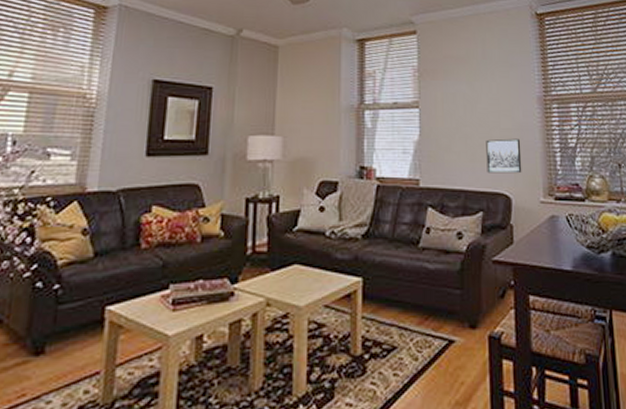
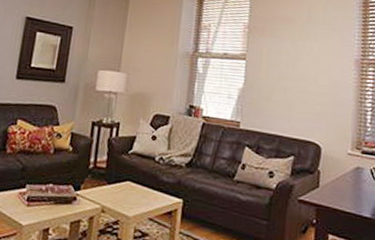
wall art: present [486,138,522,174] -> none [301,93,335,127]

